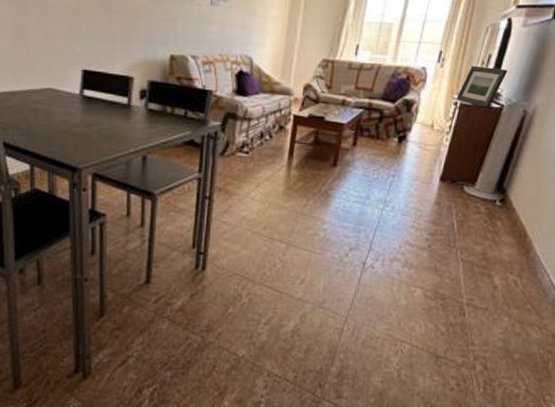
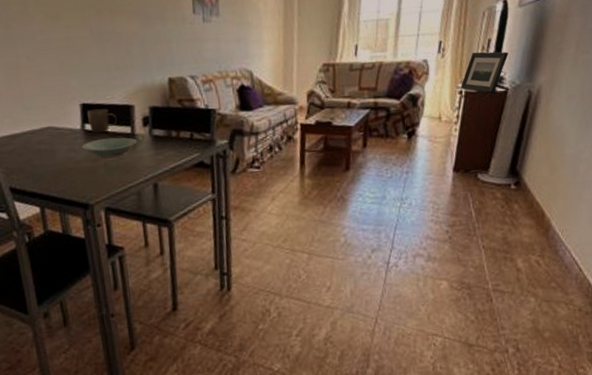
bowl: none [78,106,133,125] -> present [82,137,138,158]
mug: none [88,76,116,100] -> present [87,108,118,133]

